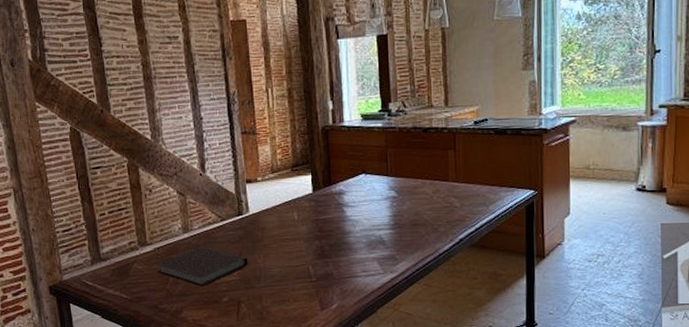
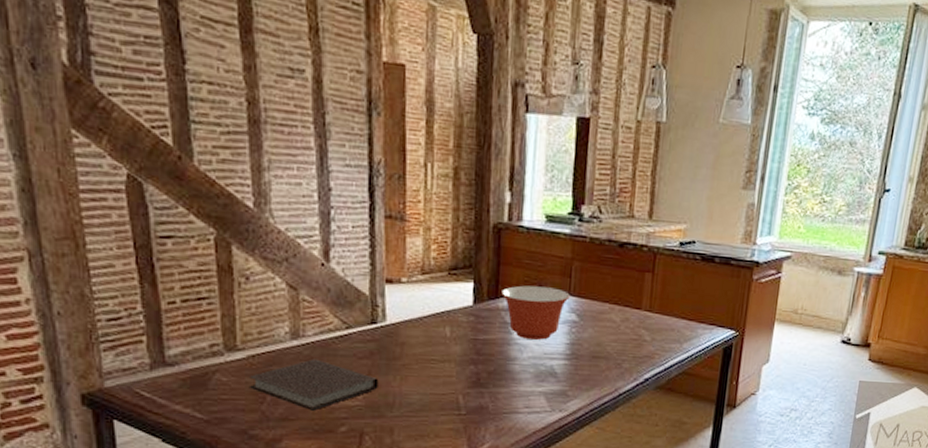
mixing bowl: none [334,171,388,215] -> present [501,285,570,340]

